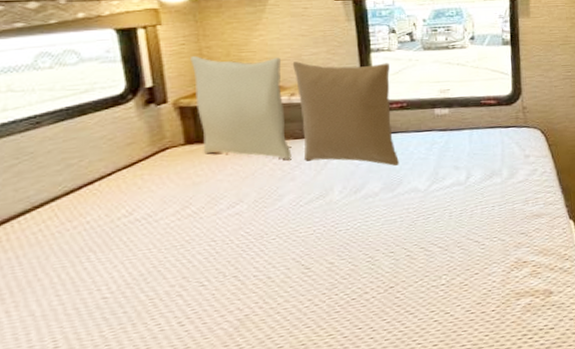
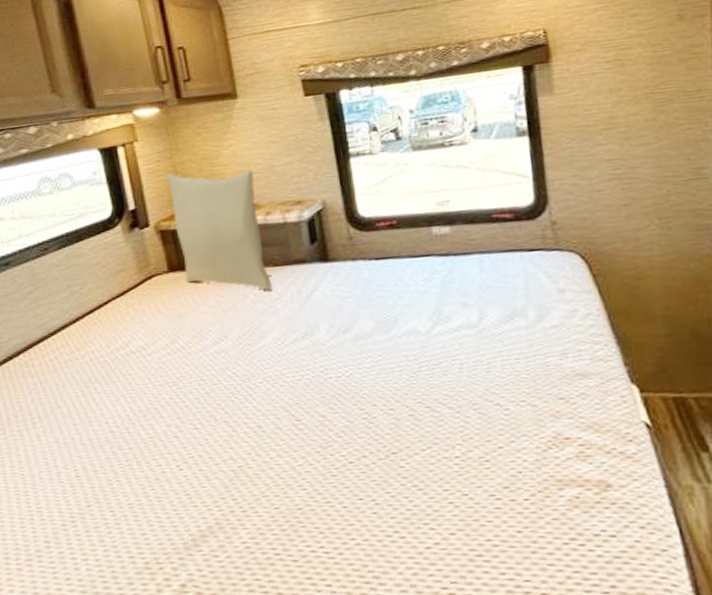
pillow: present [292,61,399,166] -> none [265,169,393,301]

